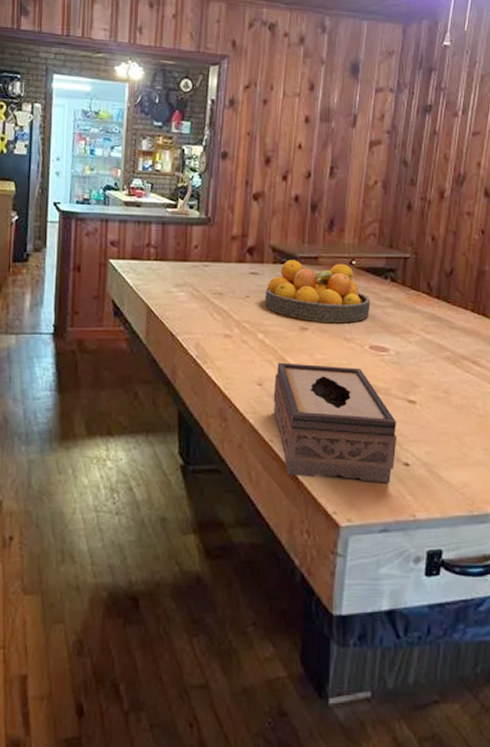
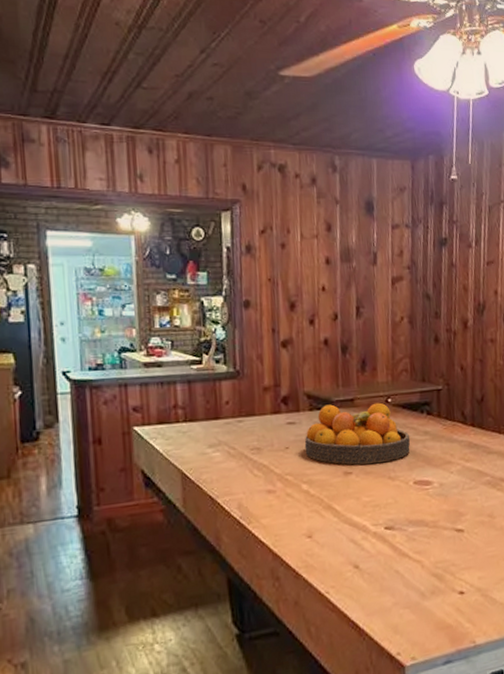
tissue box: present [273,362,397,484] -> none [324,505,450,625]

